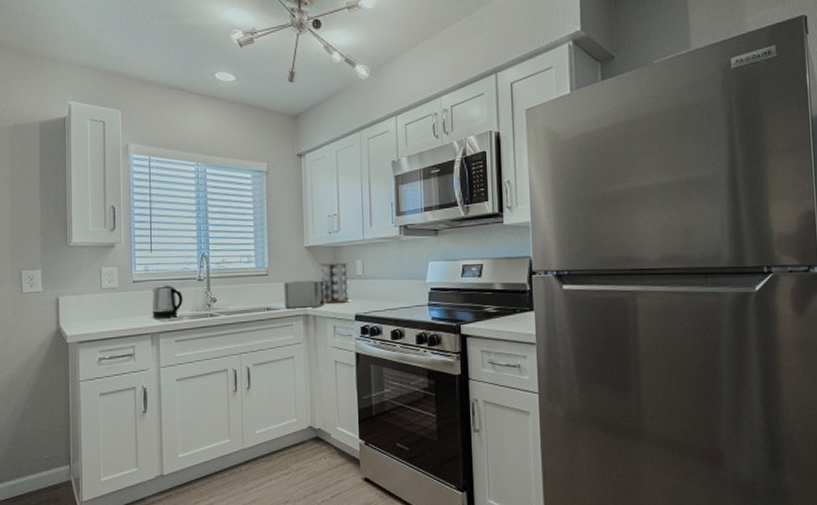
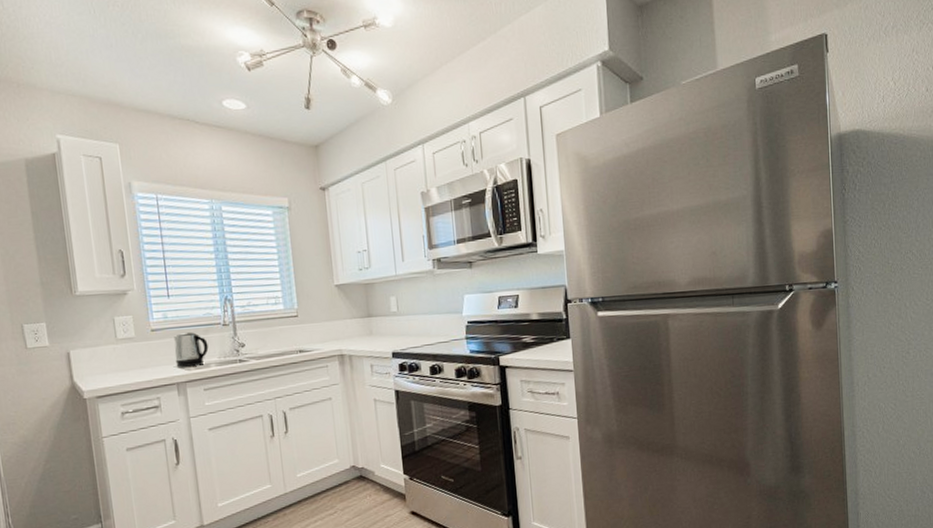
toaster: present [284,280,326,310] -> none [315,319,360,351]
spice rack: present [320,256,349,303] -> none [352,294,385,342]

